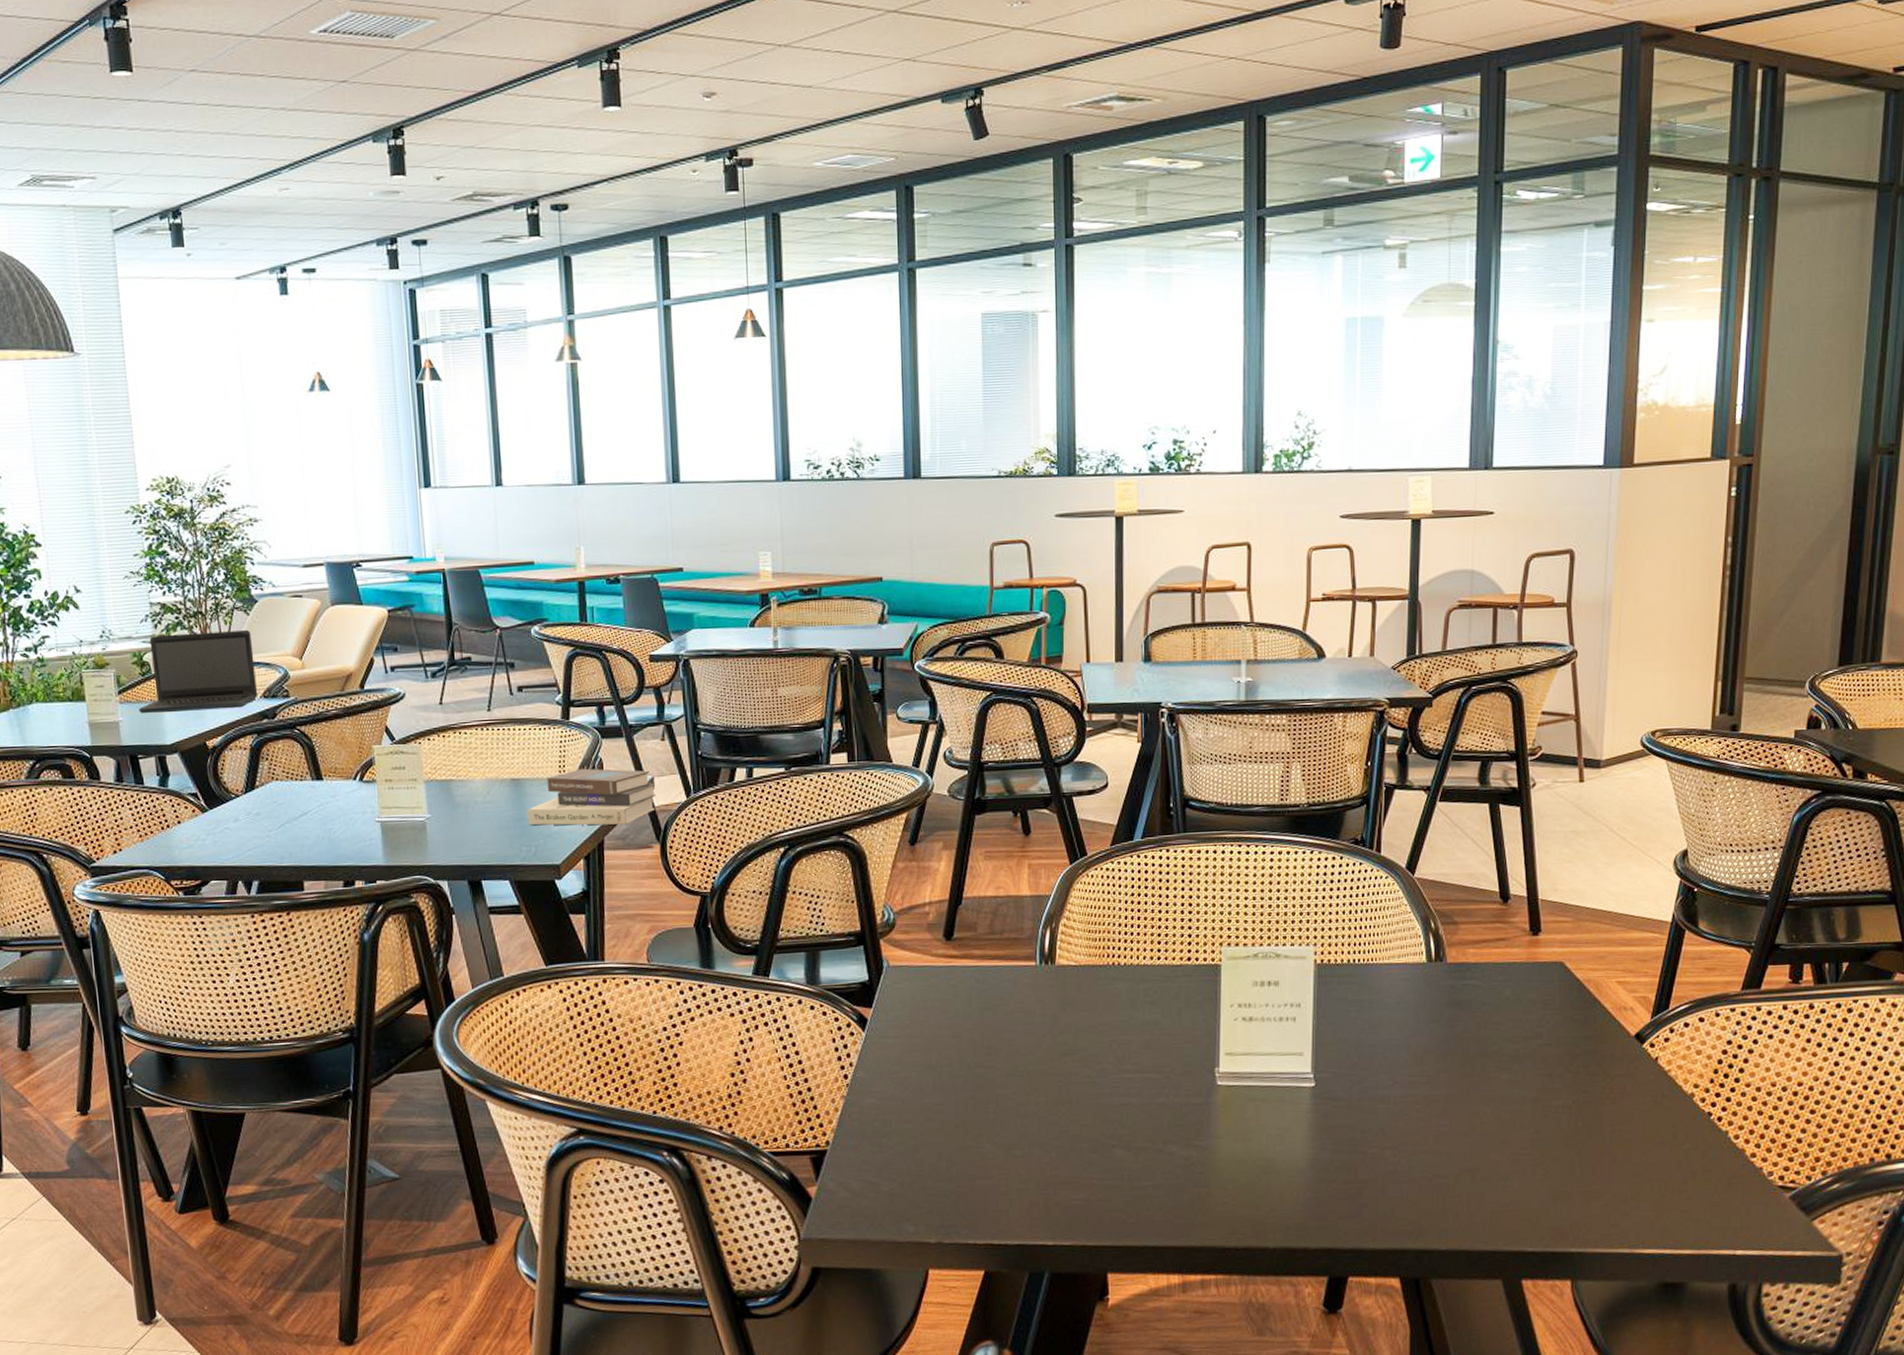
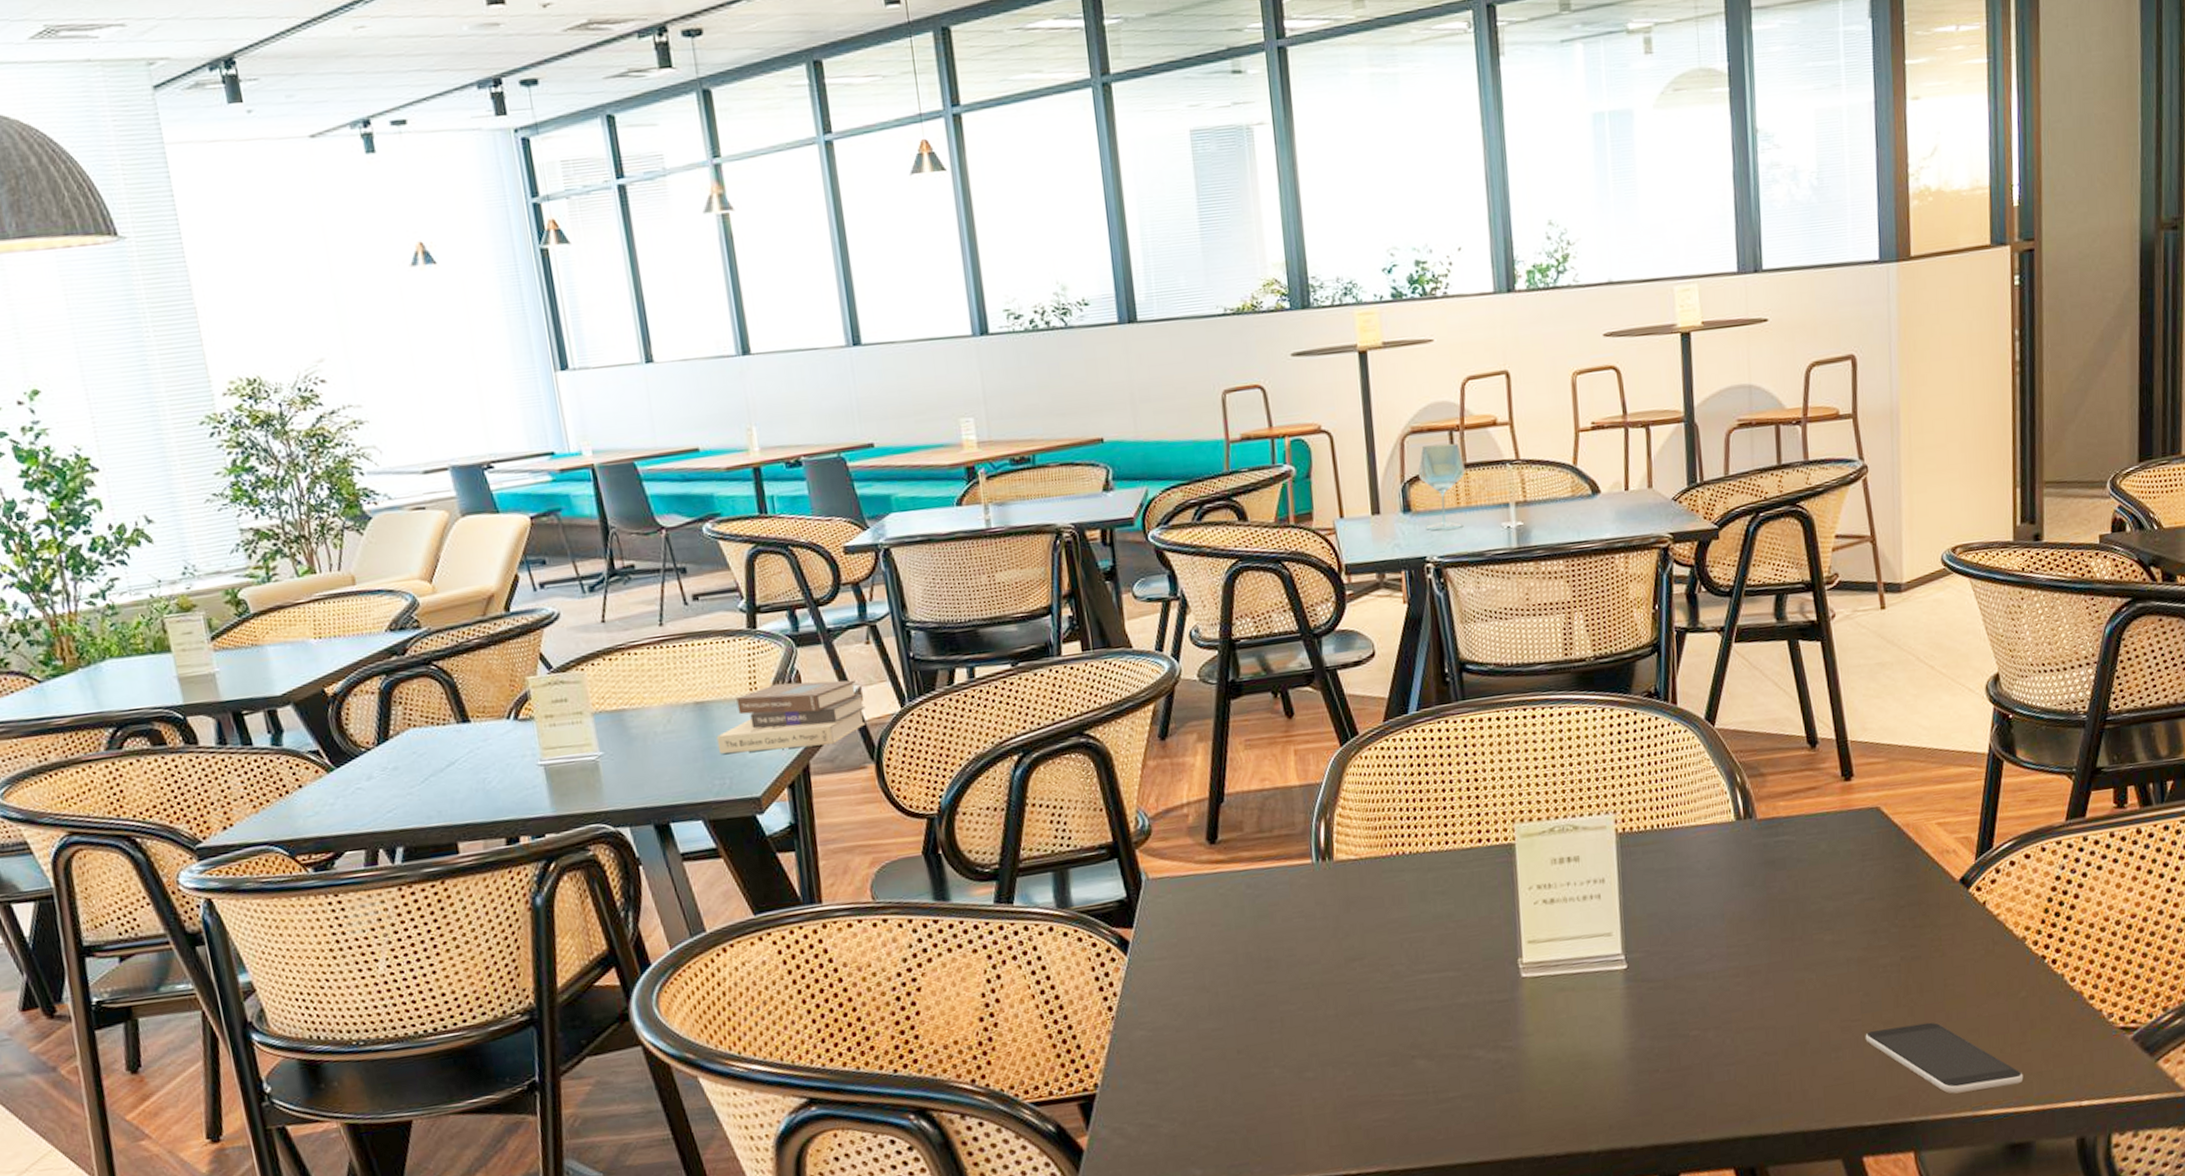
laptop: present [139,629,258,713] -> none [238,552,383,661]
wine glass: none [1160,603,1203,680] -> present [1417,443,1465,531]
smartphone: none [1533,1163,1682,1231] -> present [1865,1022,2024,1094]

